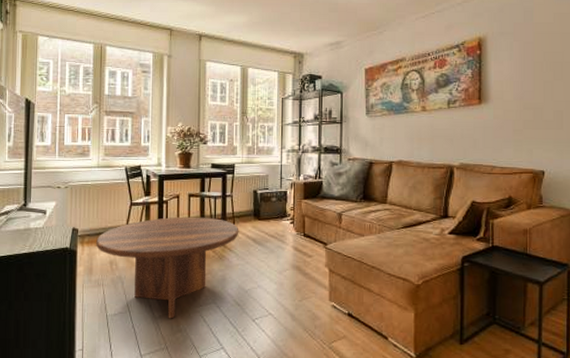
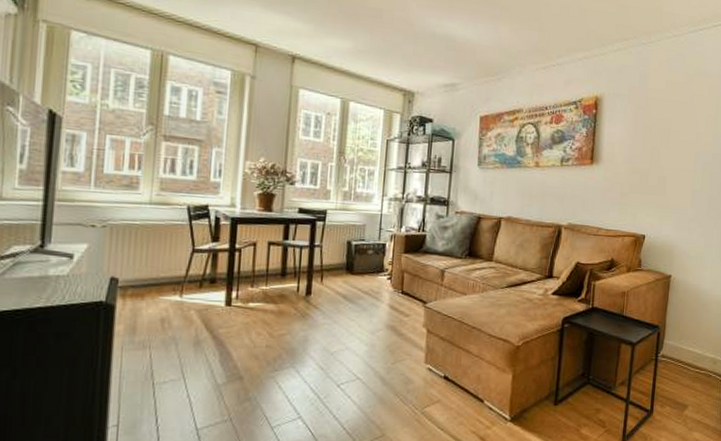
coffee table: present [96,216,239,319] -> none [143,268,328,386]

